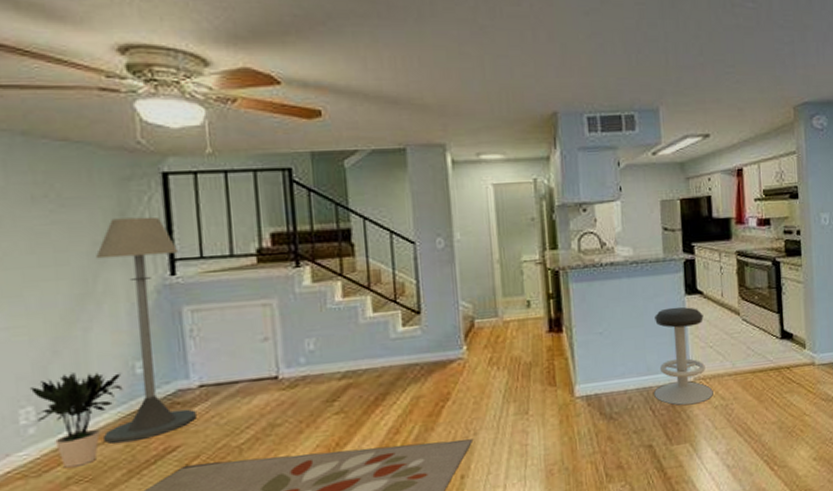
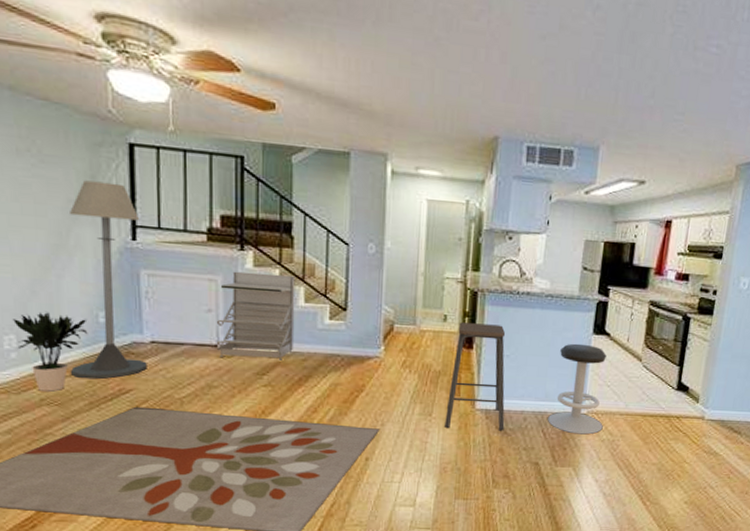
shoe rack: none [276,285,366,391] -> present [217,271,295,360]
bar stool: none [543,301,610,425] -> present [445,322,505,431]

